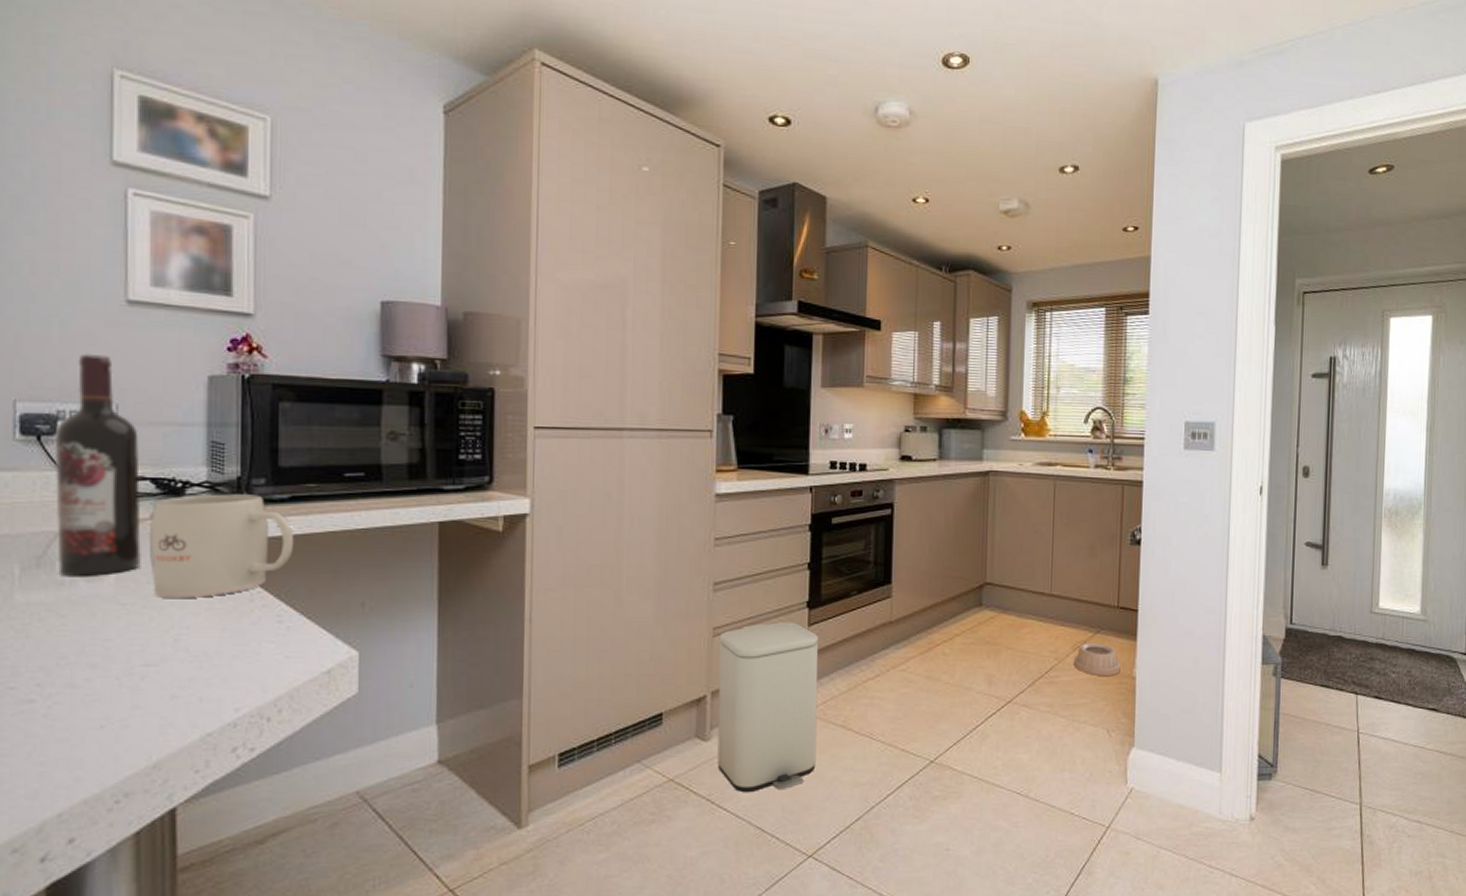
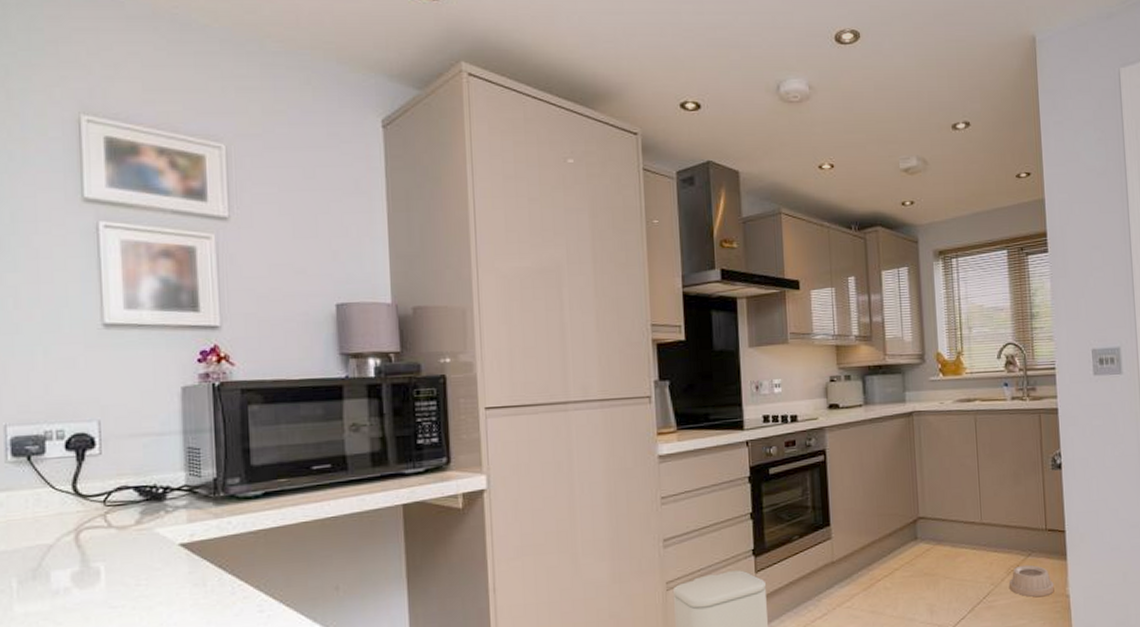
wine bottle: present [54,353,143,576] -> none [43,376,130,585]
mug: present [150,494,295,599] -> none [135,493,270,599]

